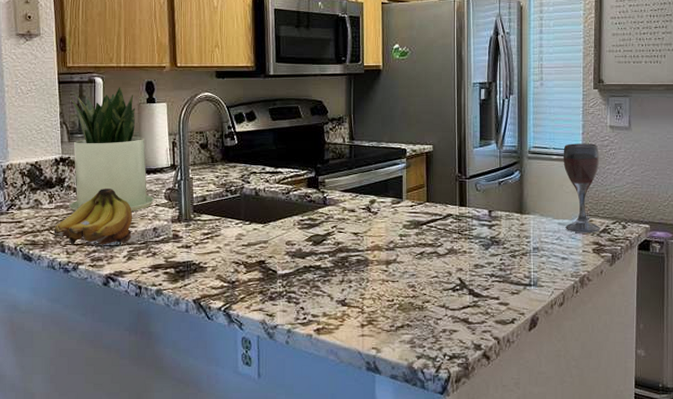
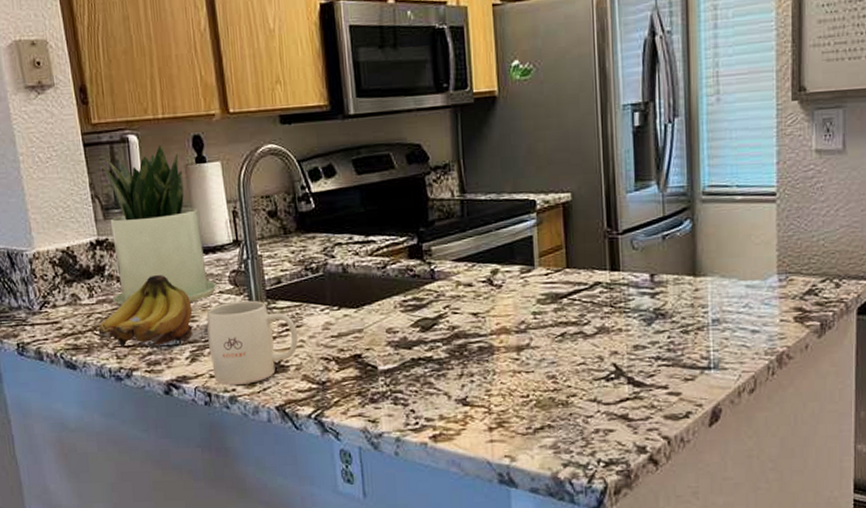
mug: none [142,213,216,280] -> present [206,300,299,385]
cup: present [563,143,600,234] -> none [750,176,804,297]

